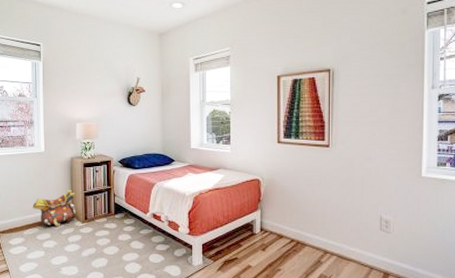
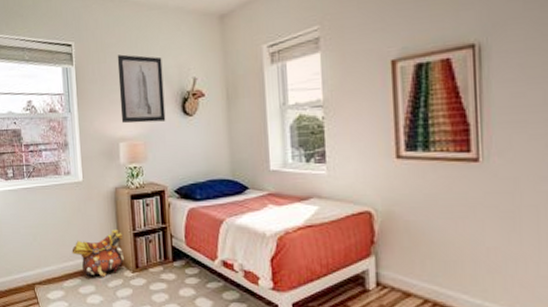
wall art: none [78,56,114,109] -> present [117,54,166,124]

